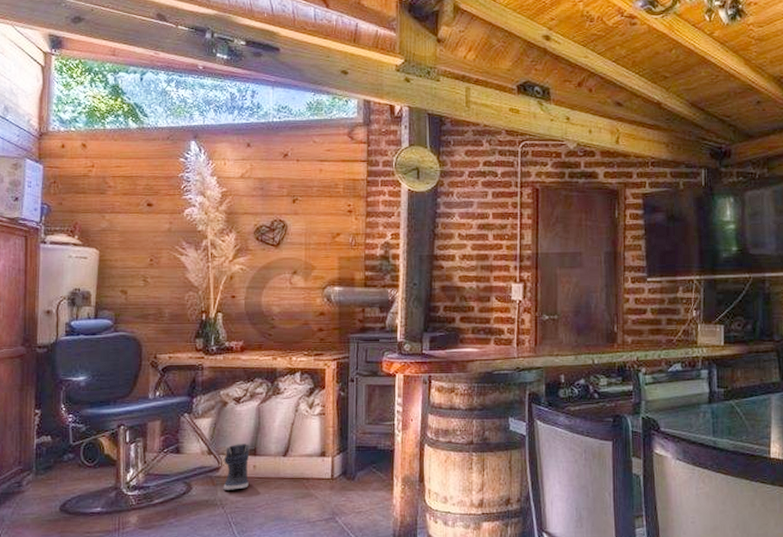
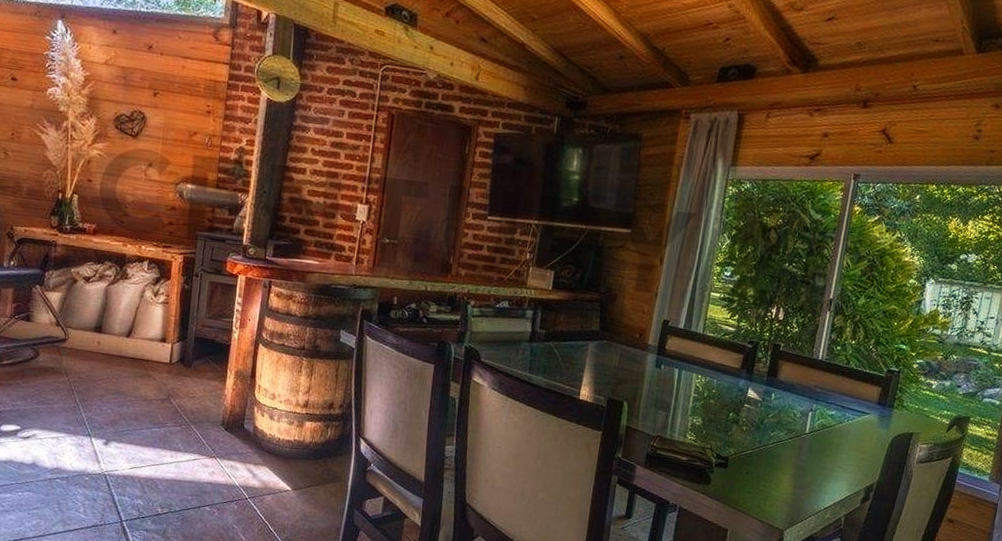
sneaker: present [223,444,250,490] -> none [68,320,96,362]

